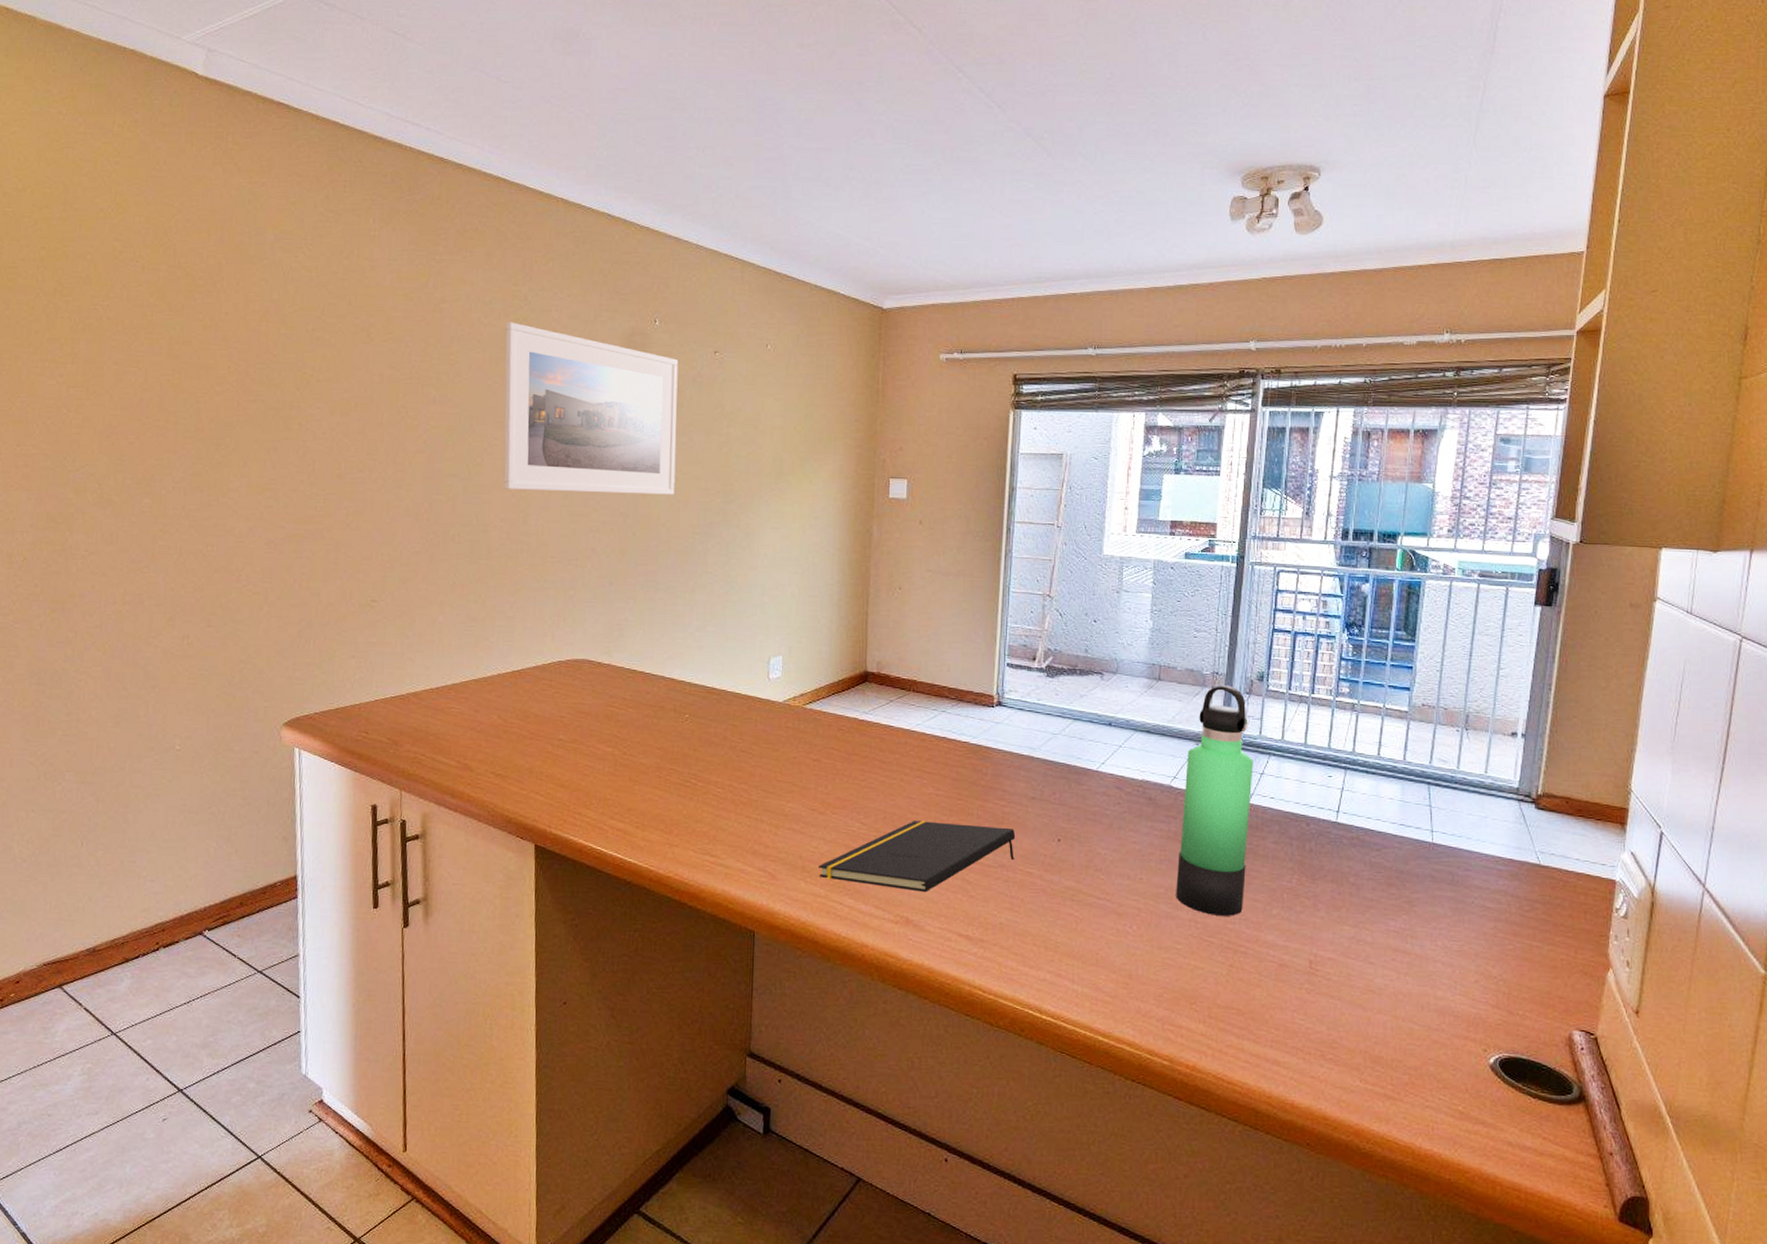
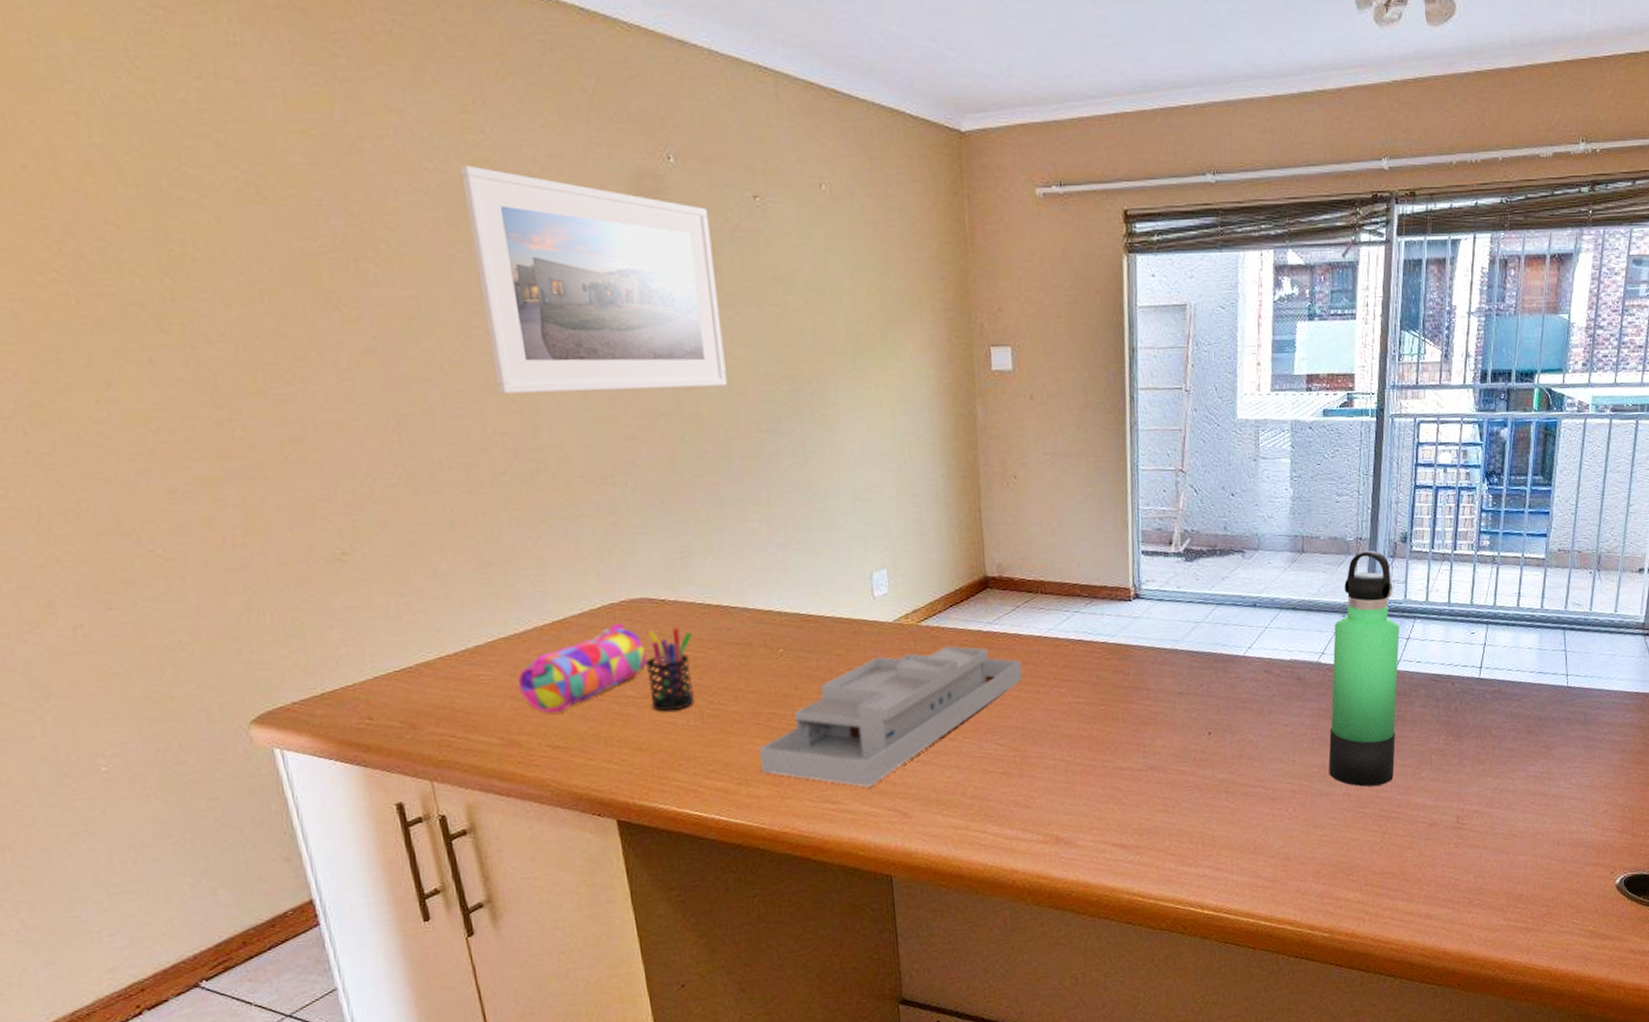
pencil case: none [479,677,580,747] -> present [518,622,648,714]
pen holder: none [577,686,618,757] -> present [646,627,695,712]
desk organizer: none [656,728,890,846] -> present [758,645,1023,787]
notepad: present [818,821,1016,893] -> none [954,727,1165,809]

